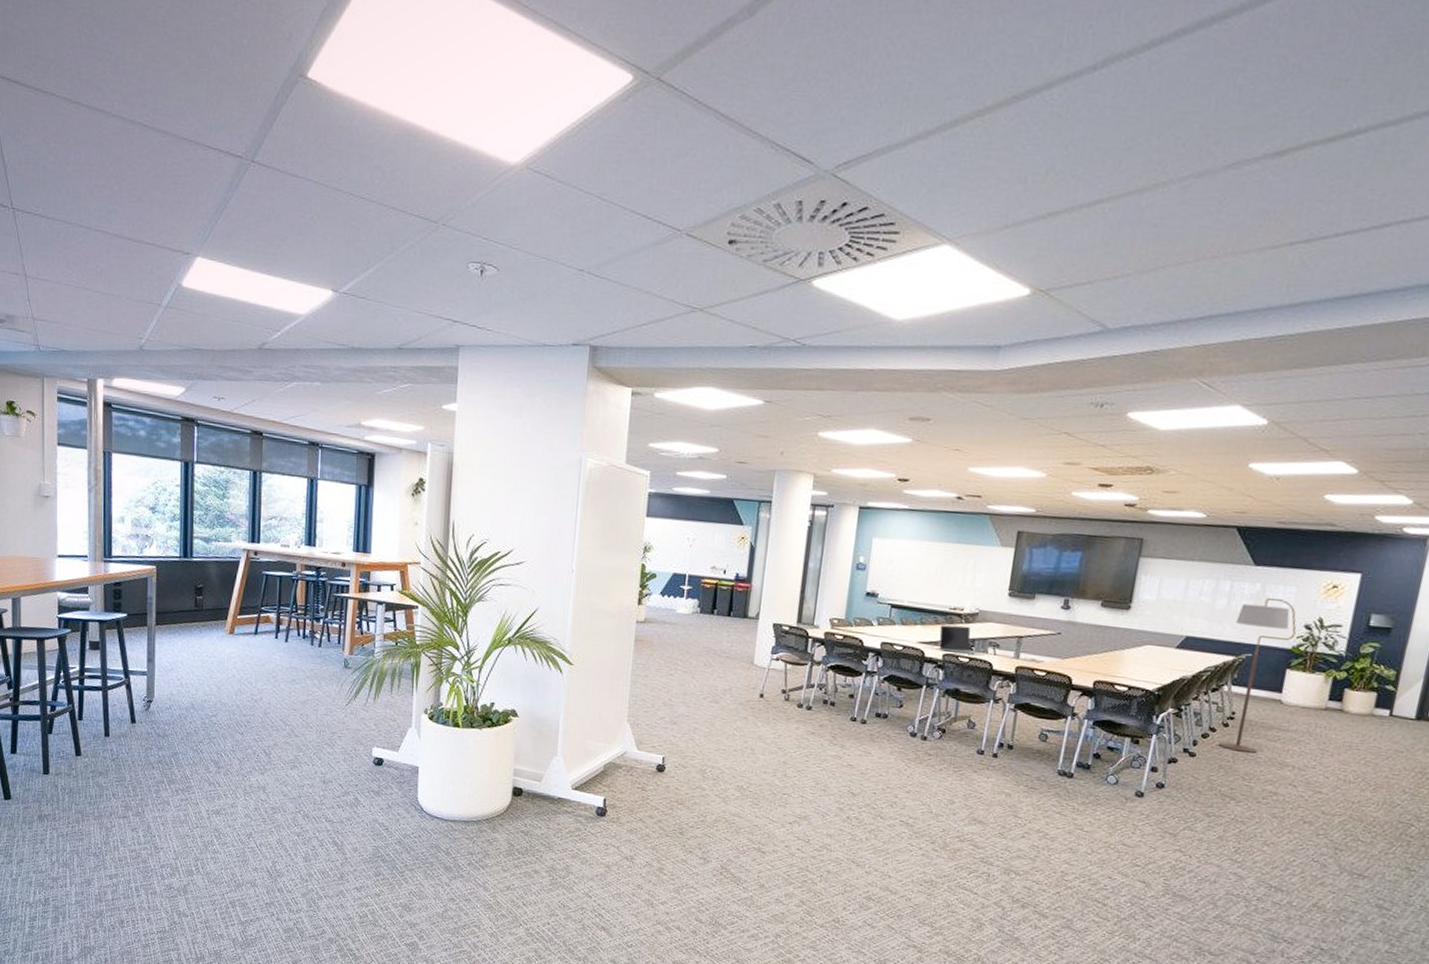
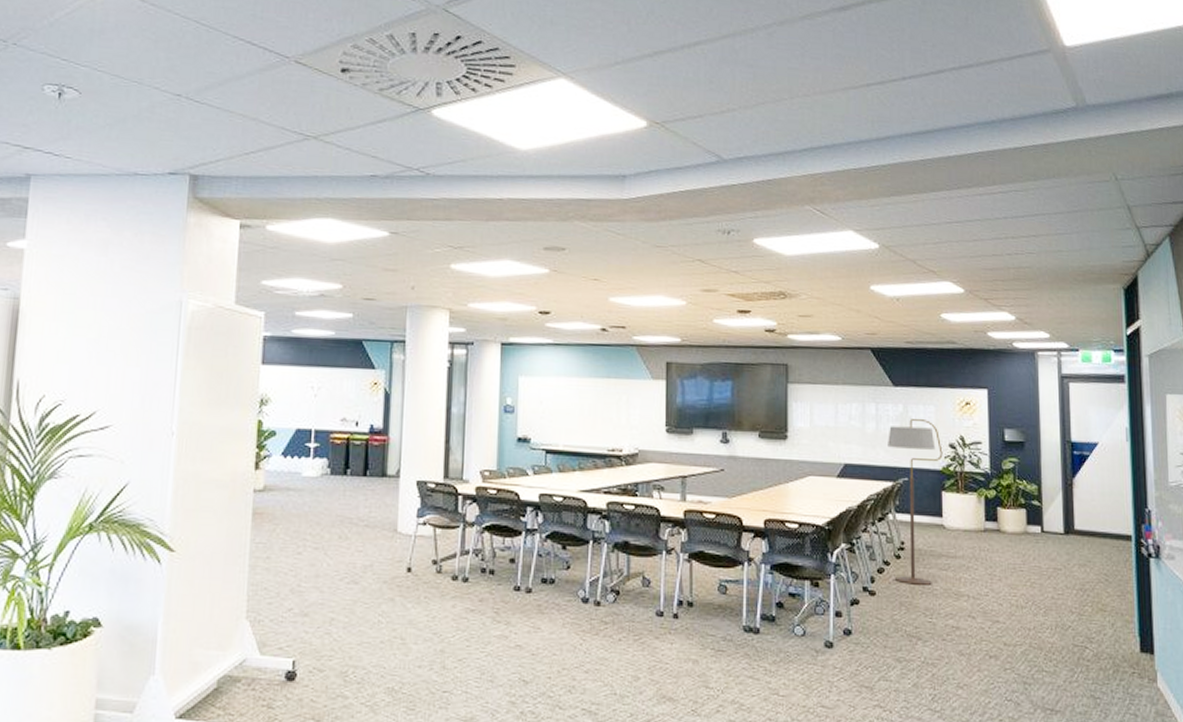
laptop: present [939,625,985,656] -> none [600,468,650,502]

